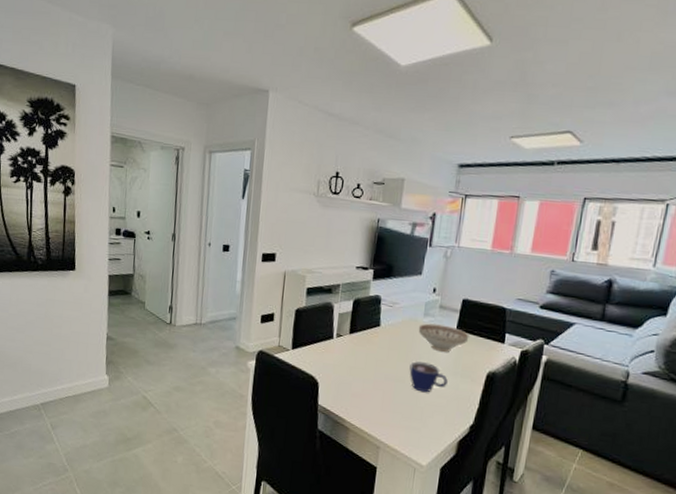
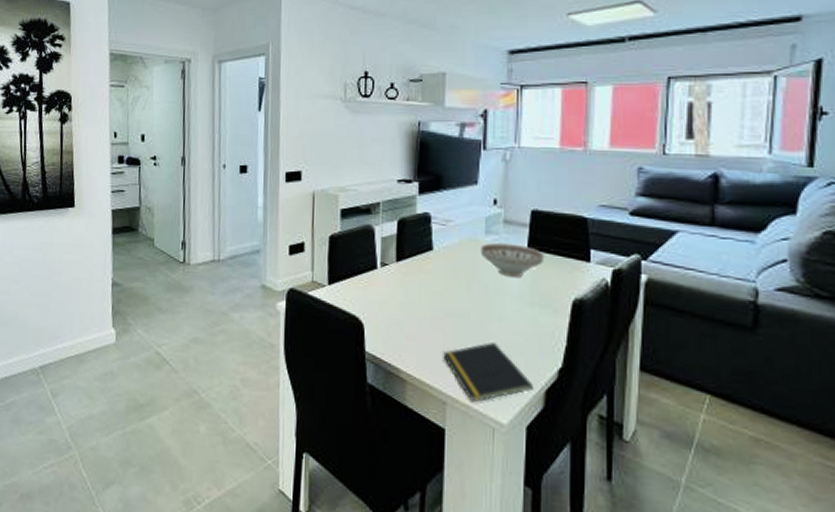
notepad: none [380,402,449,448] -> present [443,342,533,403]
cup: present [409,361,448,393] -> none [474,291,523,330]

